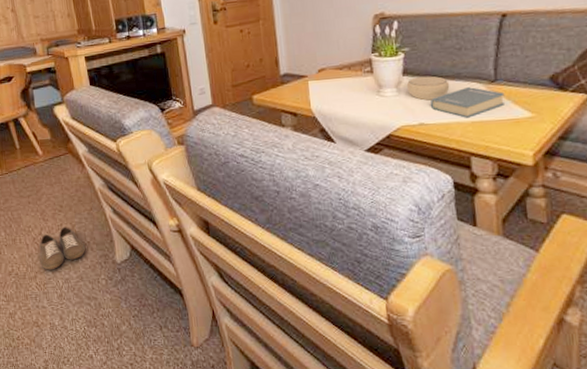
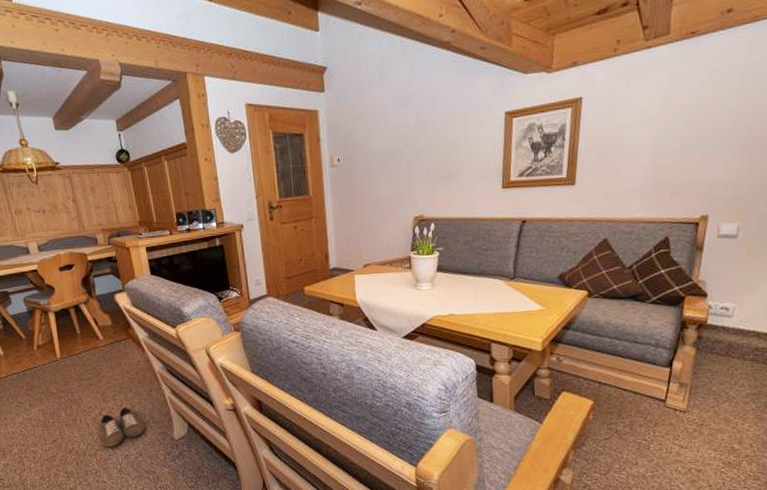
bowl: present [406,75,450,101] -> none [439,272,476,294]
book: present [431,87,505,118] -> none [460,283,521,310]

